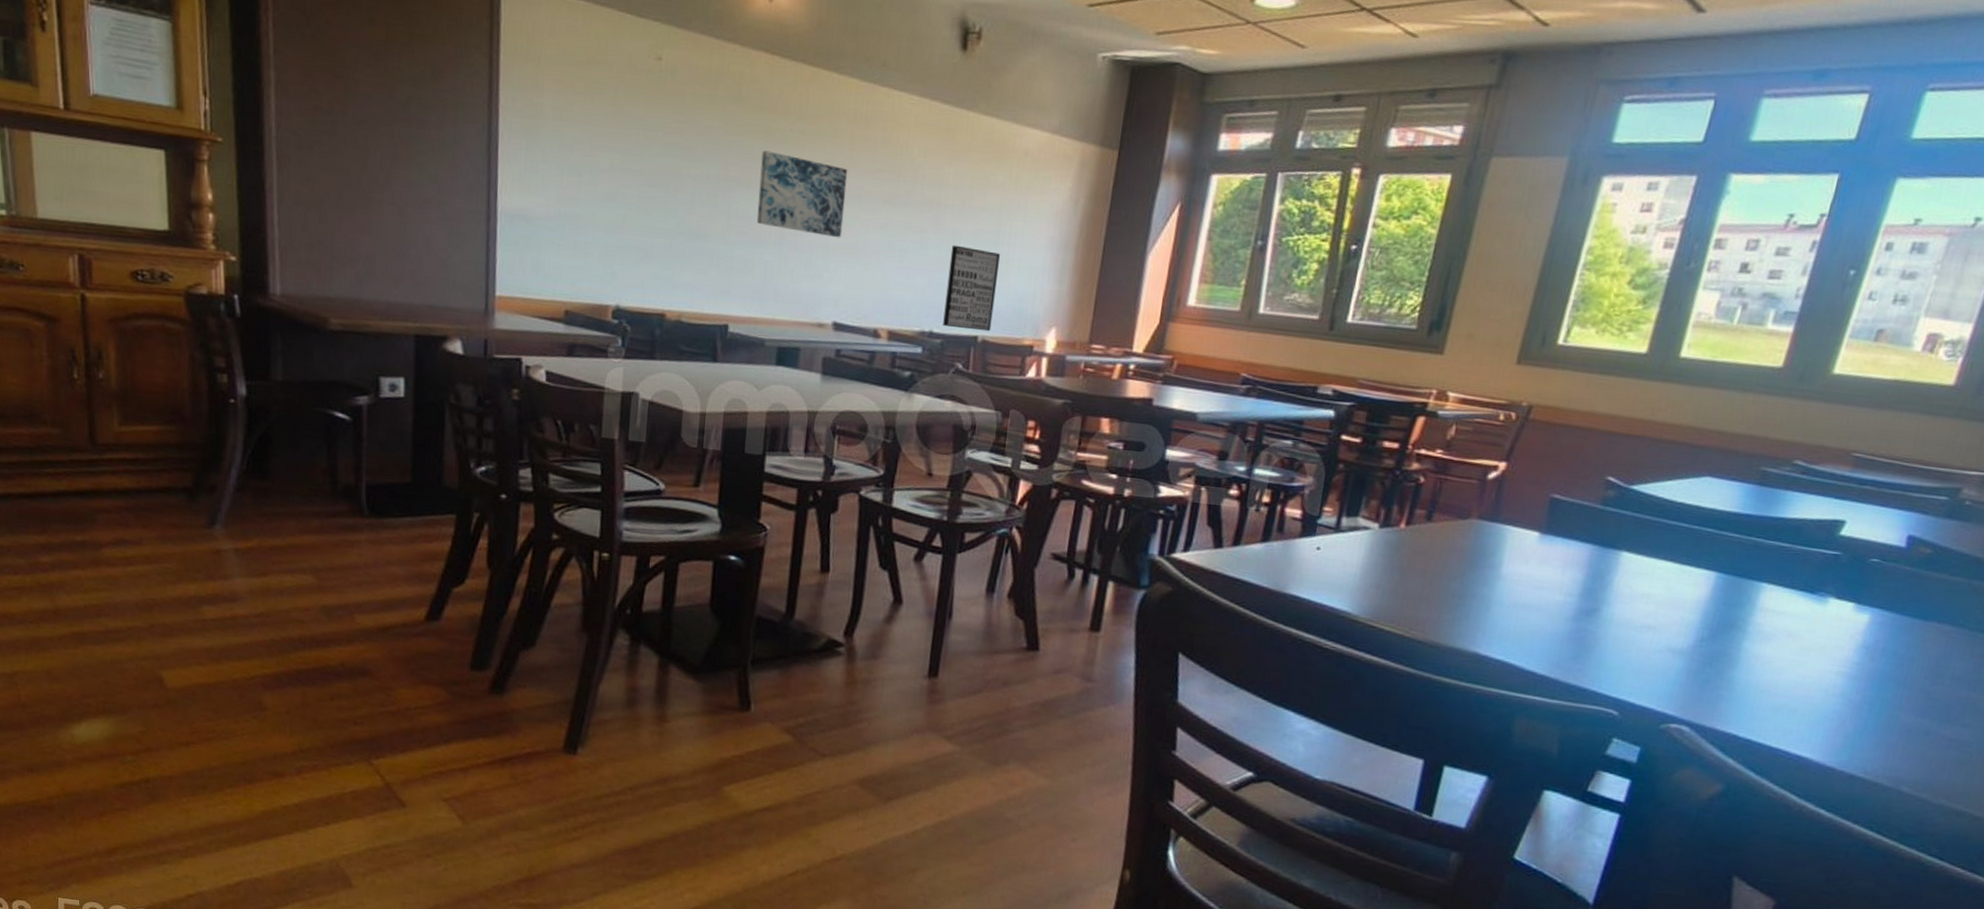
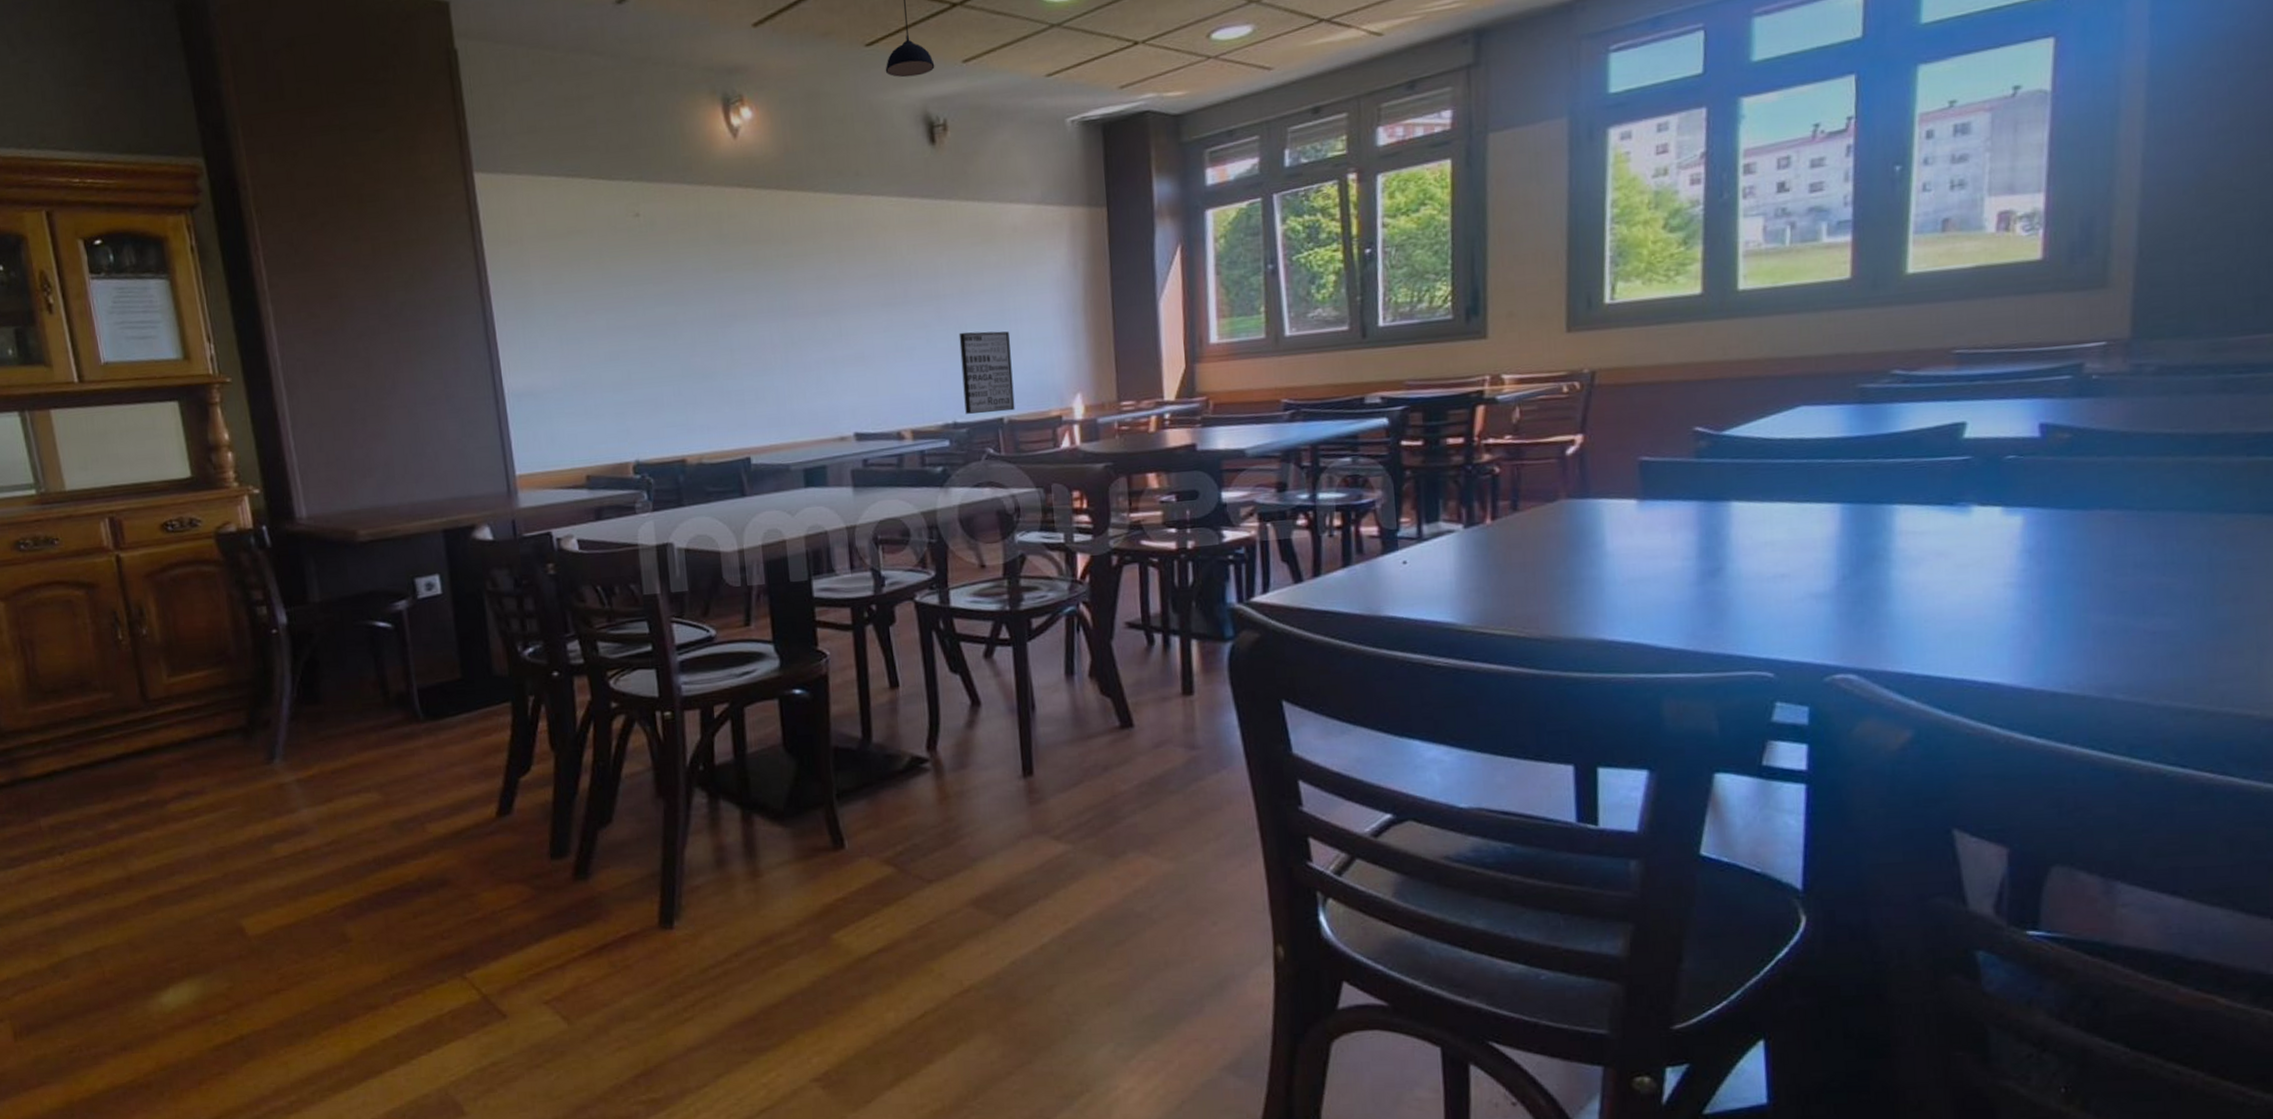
wall art: present [756,150,848,238] -> none [753,279,847,353]

